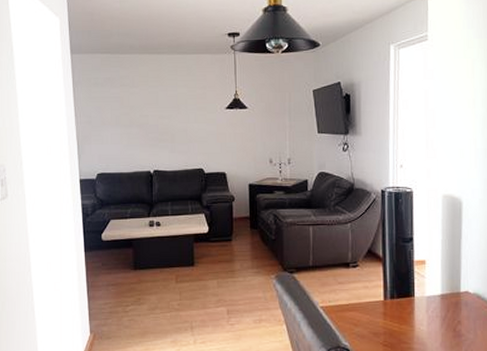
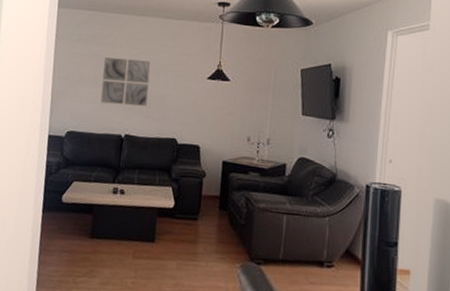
wall art: none [124,98,172,143] -> present [101,57,151,106]

